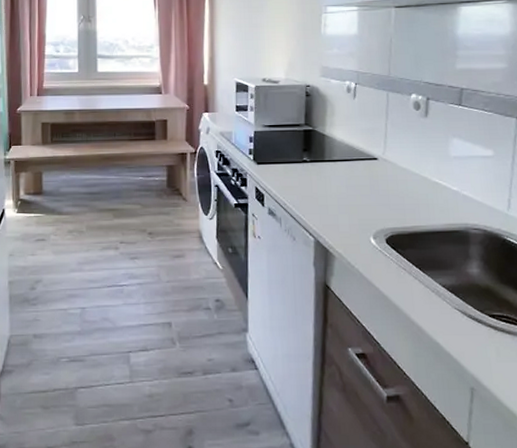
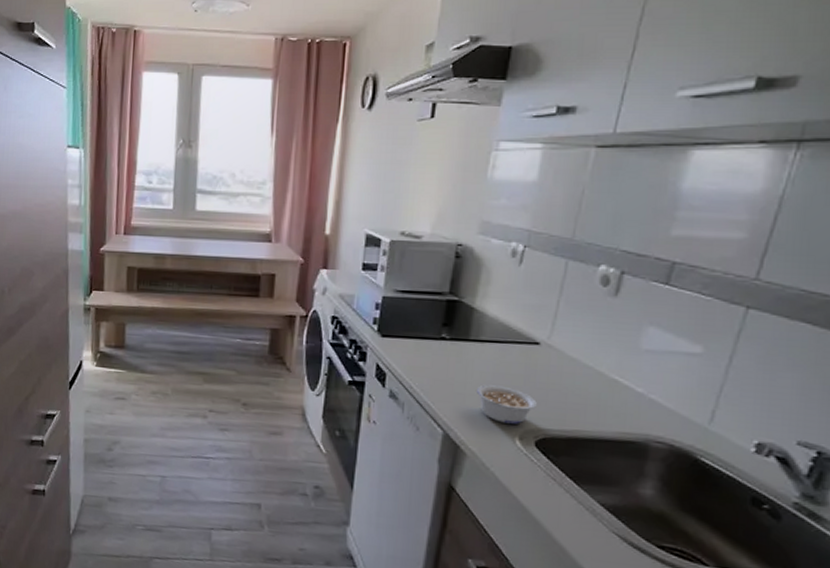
legume: none [336,196,383,226] -> present [477,385,537,424]

